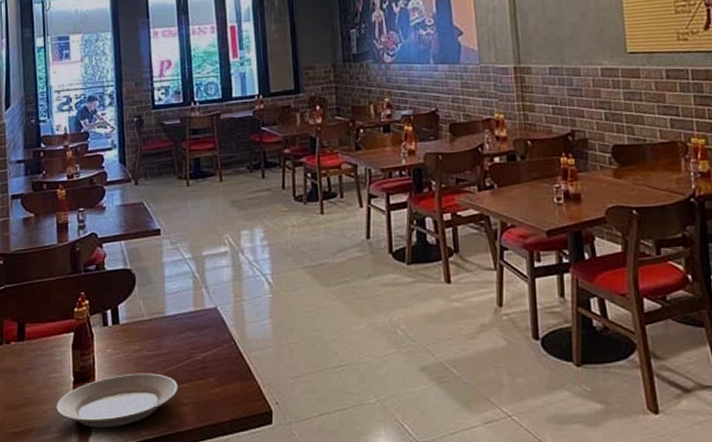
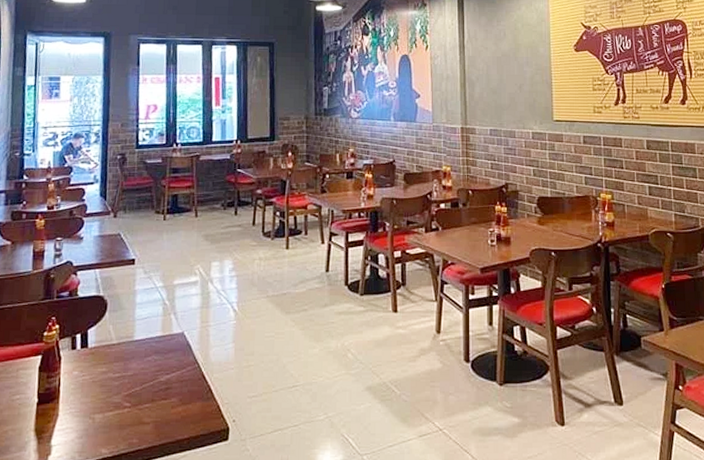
plate: present [56,373,178,428] -> none [17,394,141,447]

